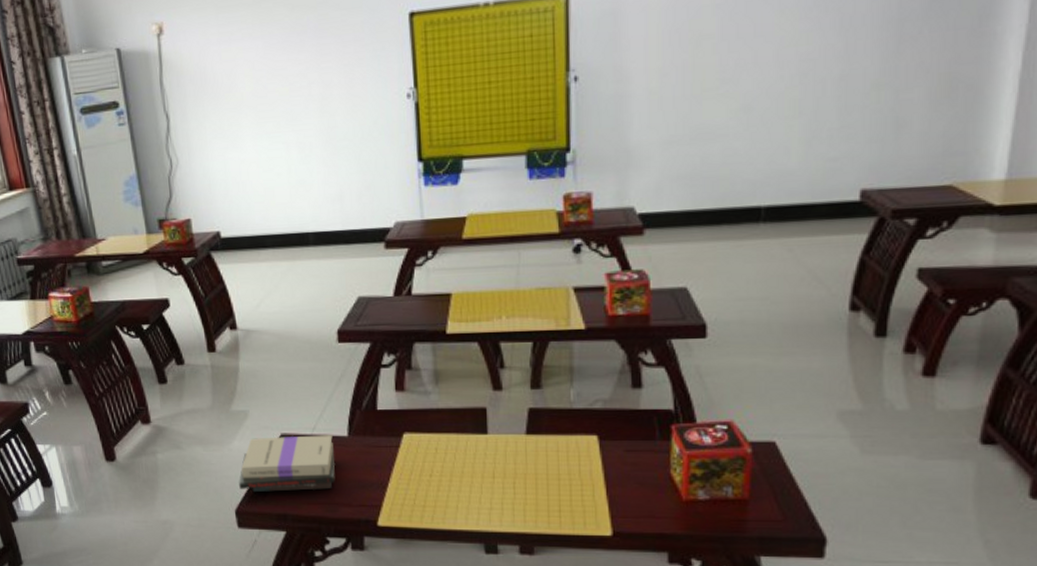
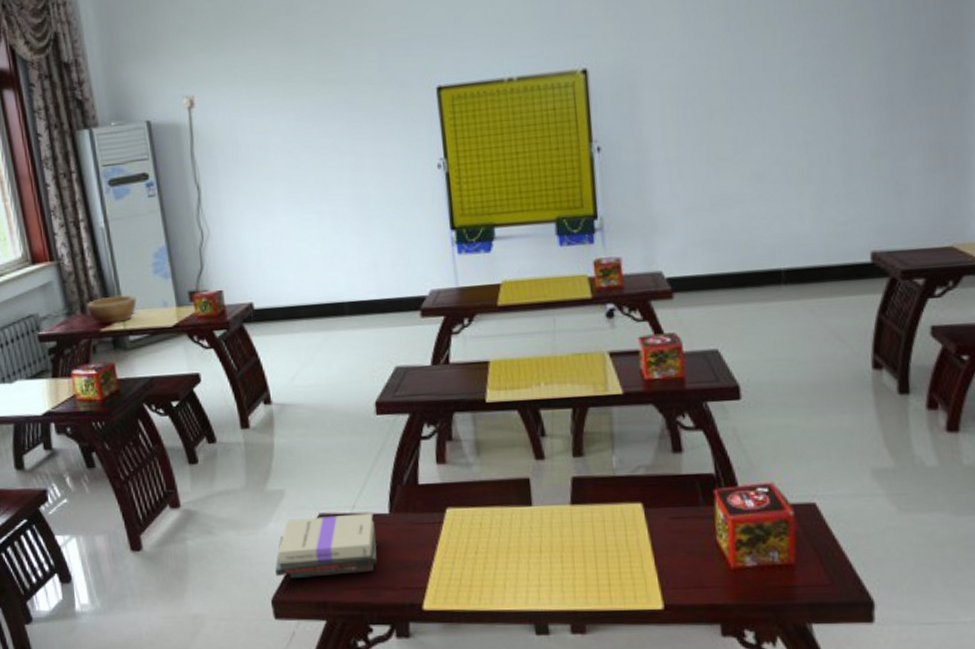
bowl: none [62,221,109,250] -> present [87,294,137,325]

